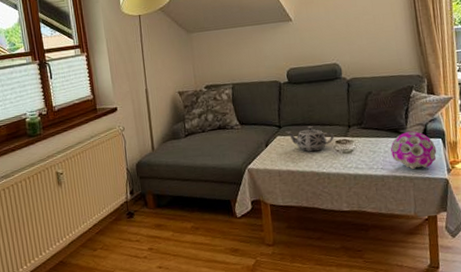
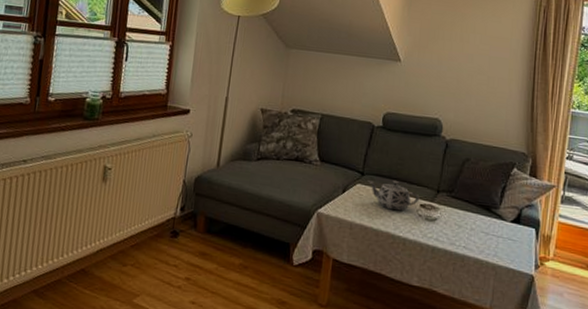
decorative ball: present [391,131,437,169] -> none [478,212,528,258]

